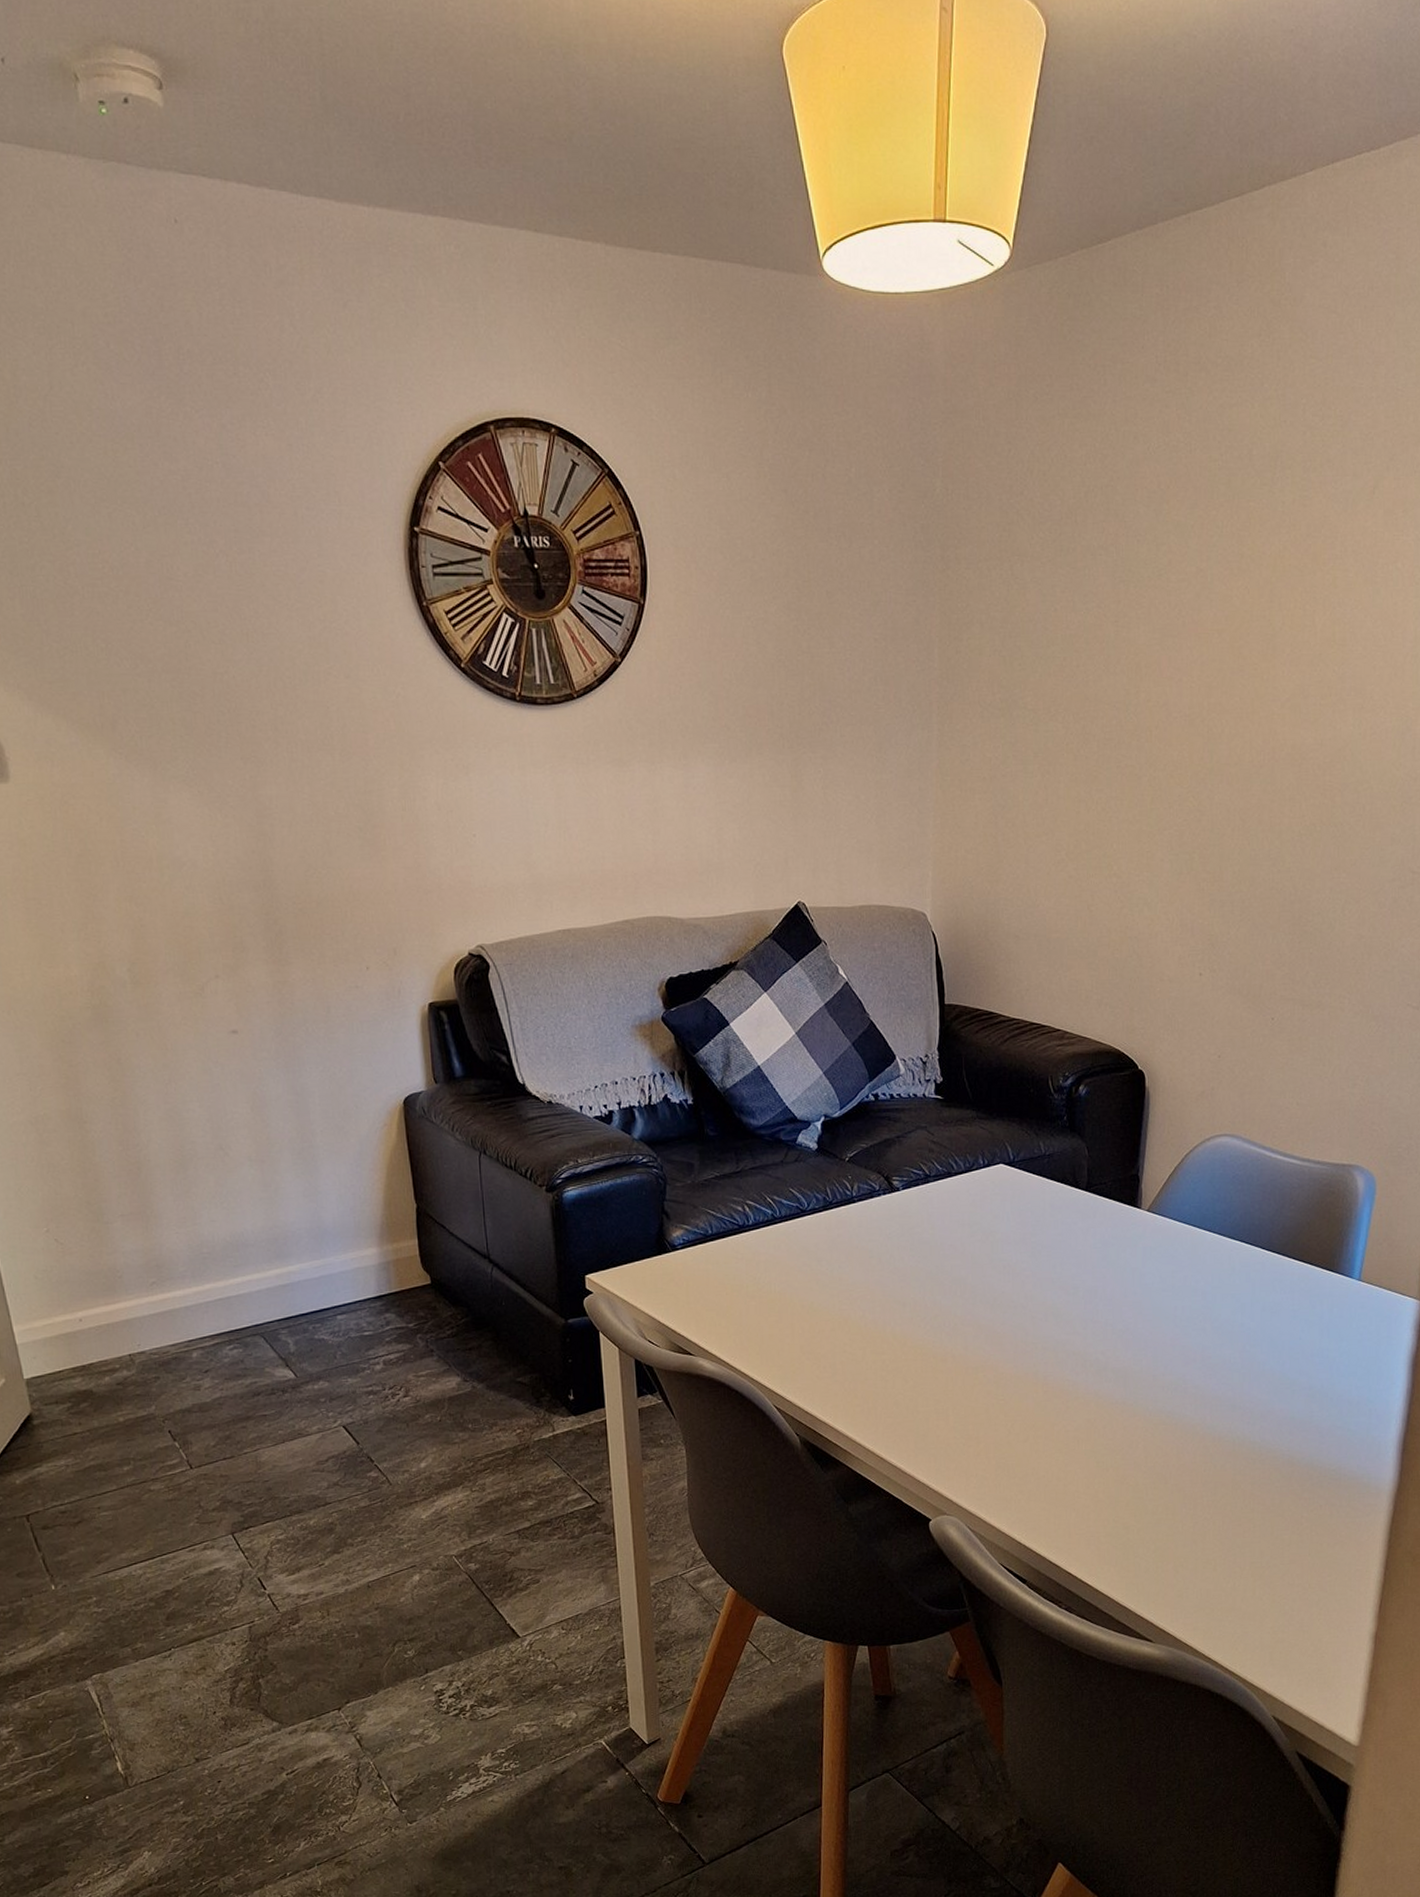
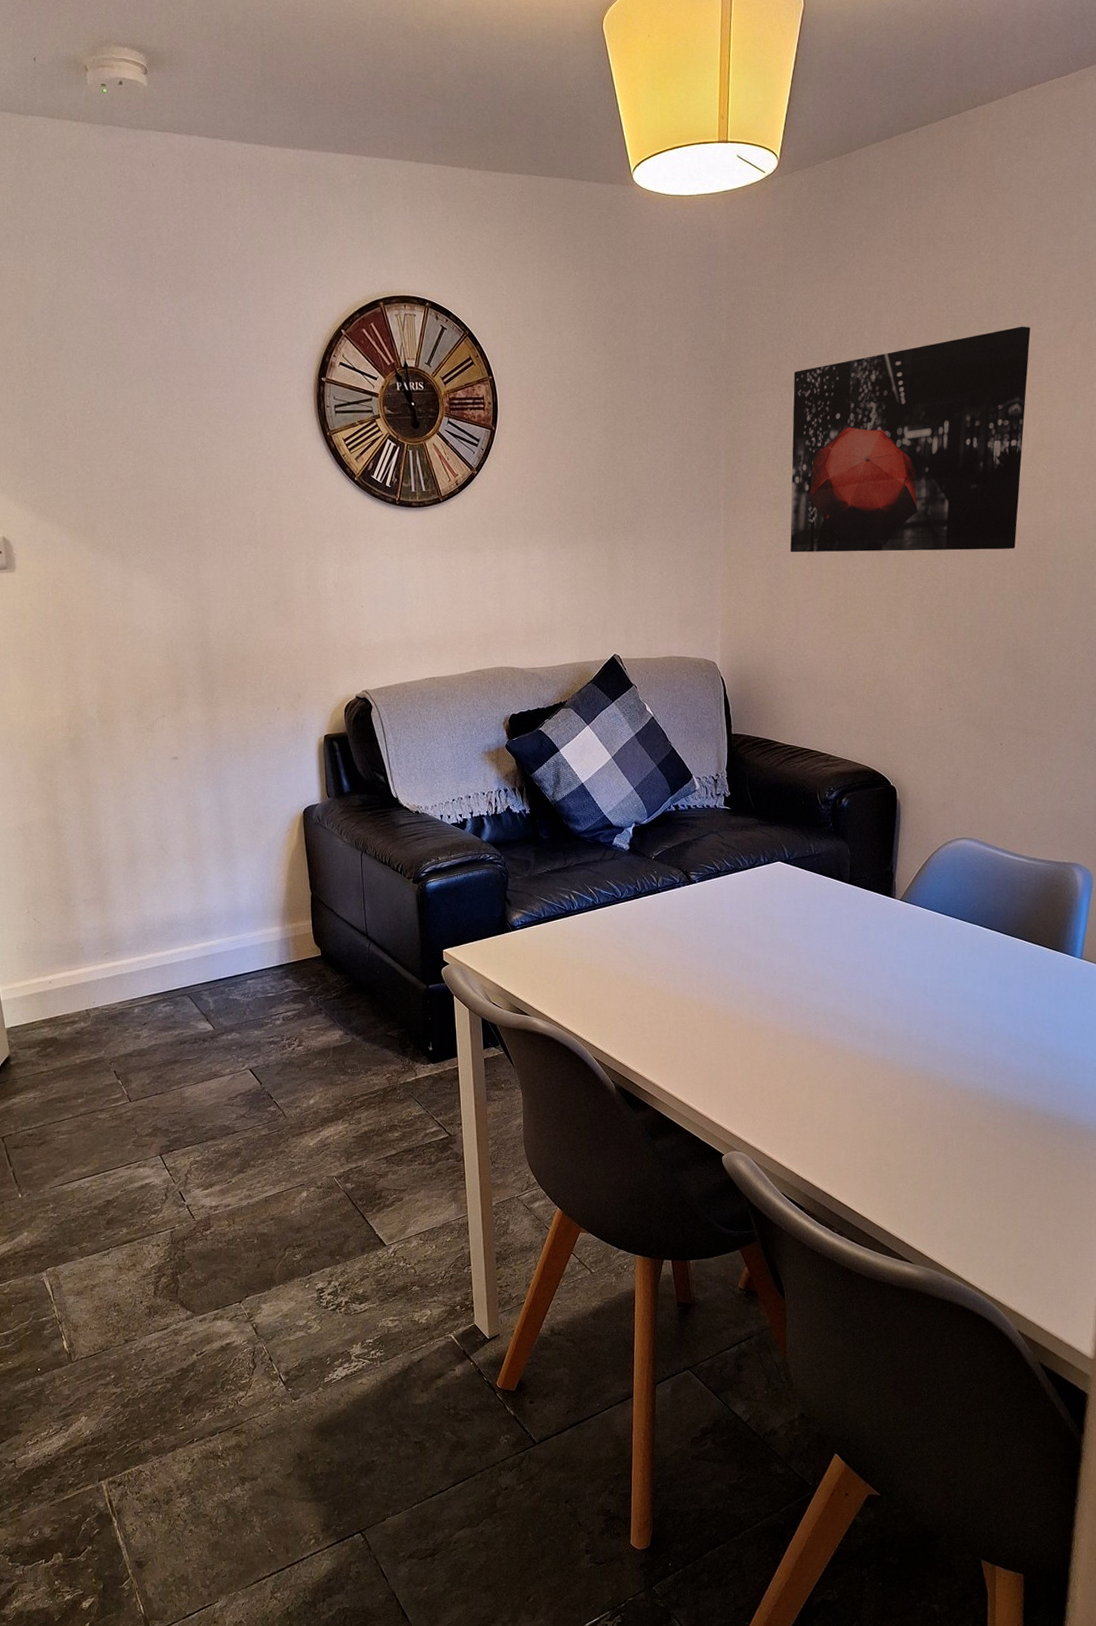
wall art: none [1019,484,1323,774] -> present [790,326,1031,553]

